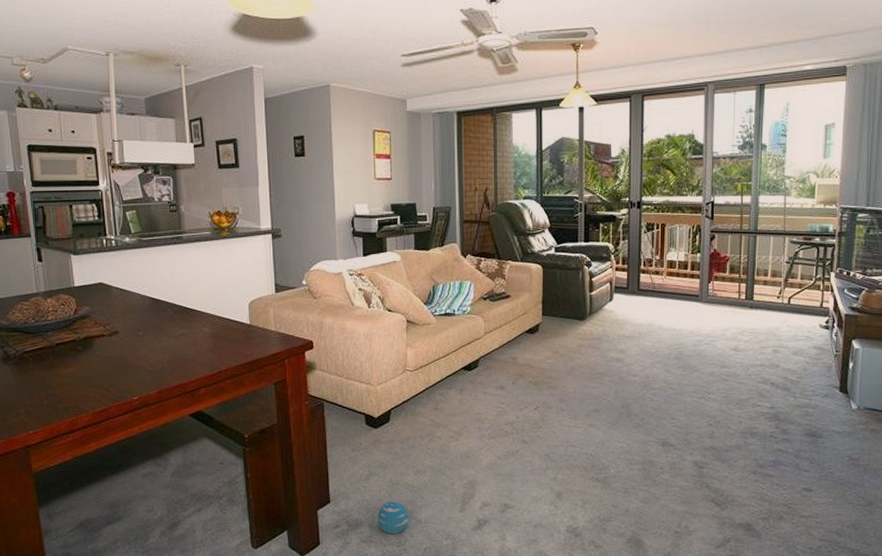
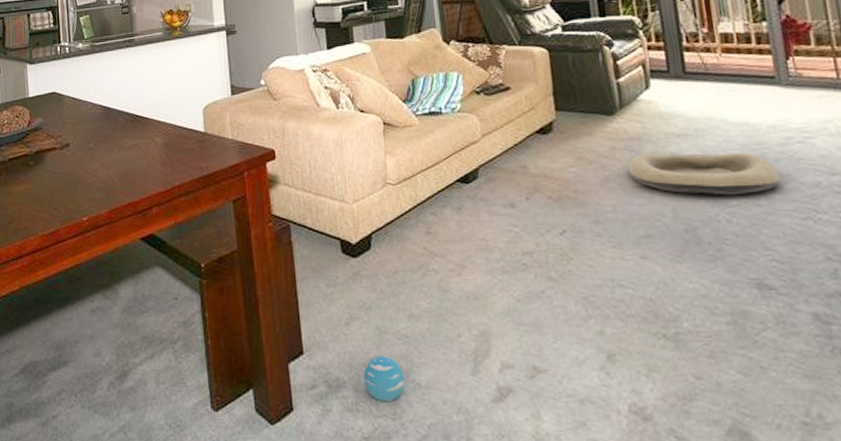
dog bed: none [590,350,690,381] -> present [628,153,781,196]

